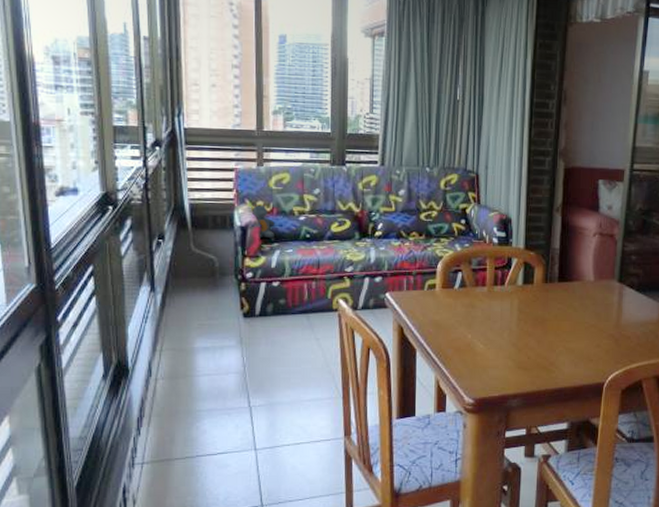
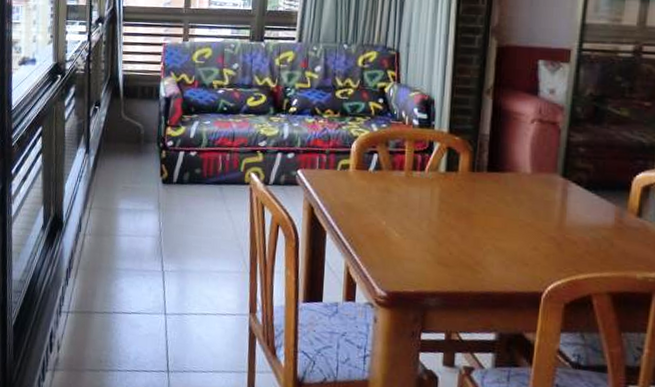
stuffed animal: present [252,202,275,240] -> none [176,75,196,110]

